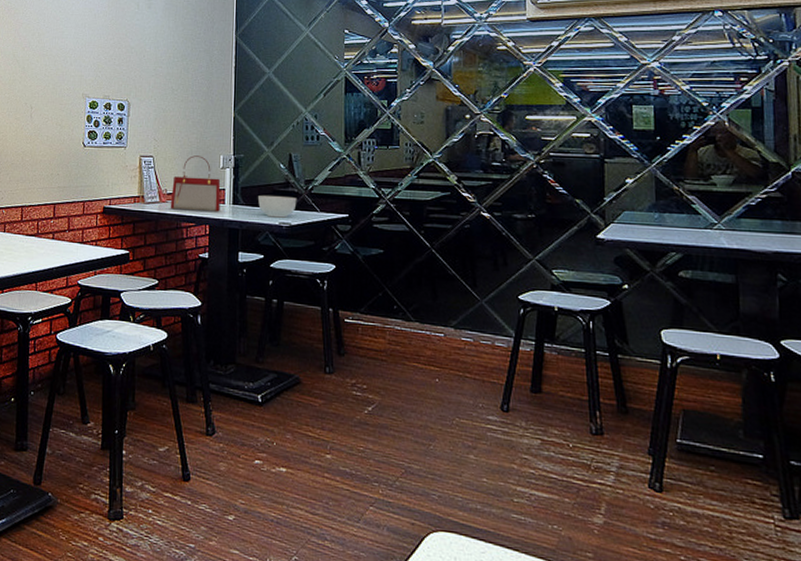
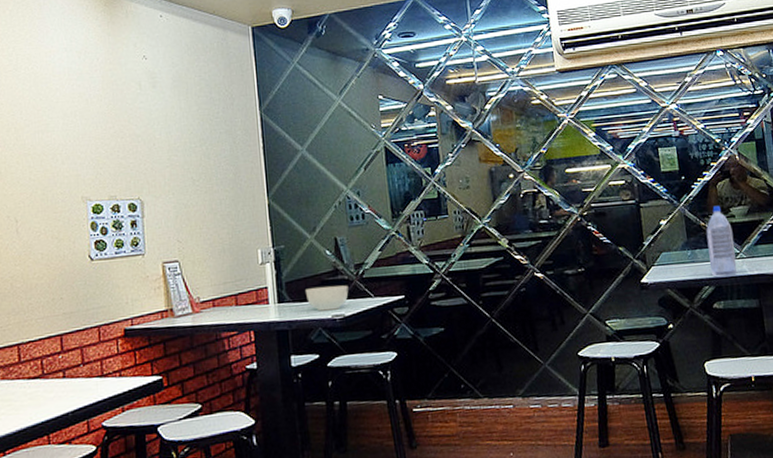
handbag: present [170,155,221,212] -> none [205,253,264,320]
water bottle: none [679,171,713,247] -> present [706,205,738,278]

